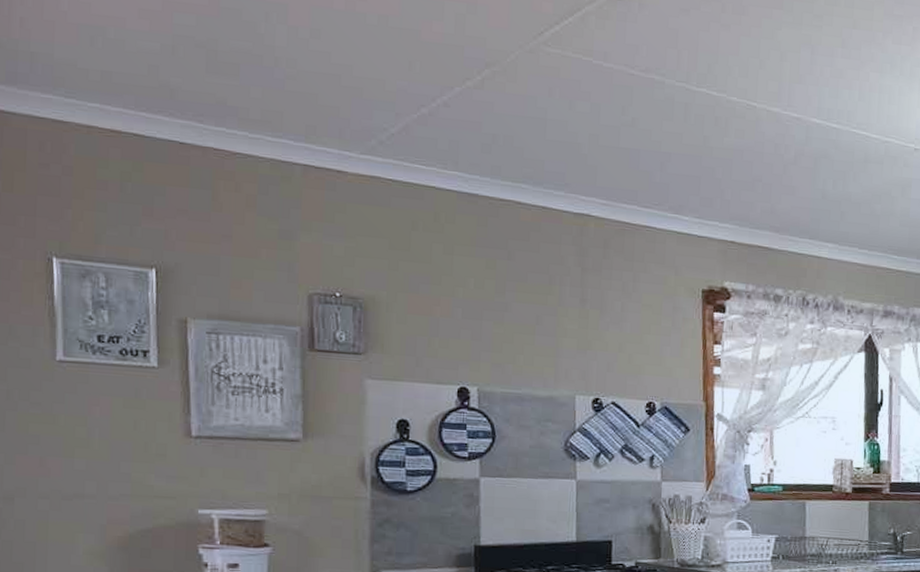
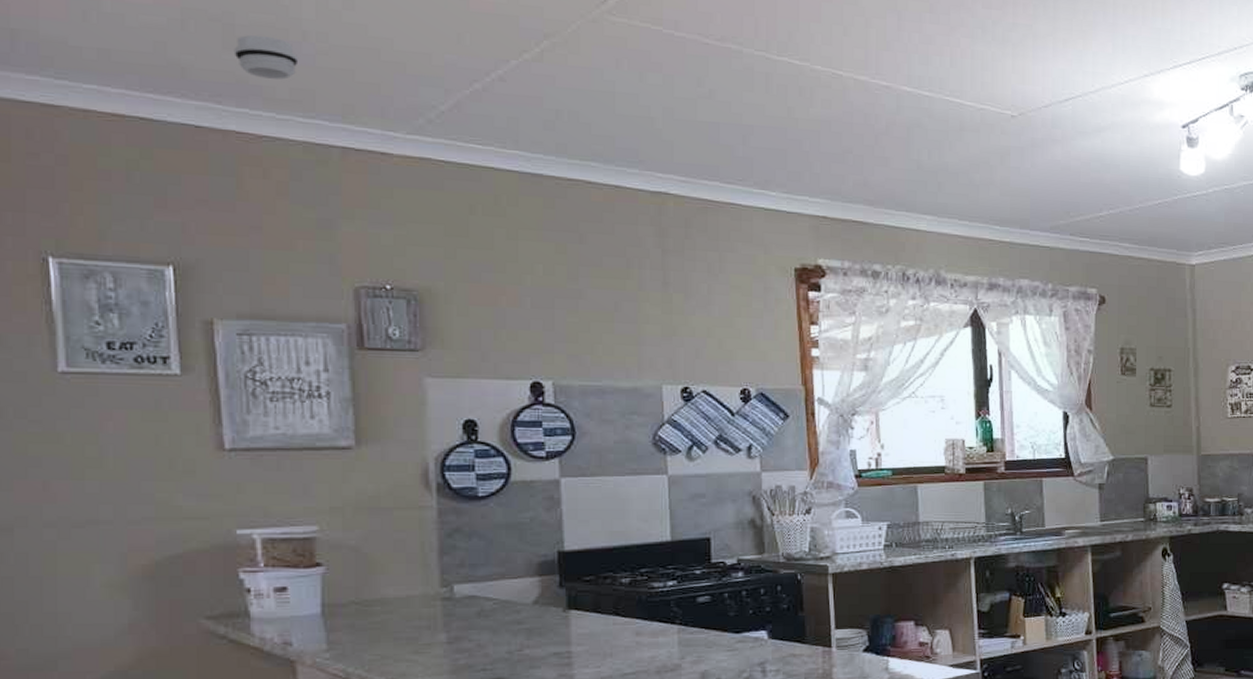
smoke detector: none [215,60,271,102] -> present [234,35,299,80]

